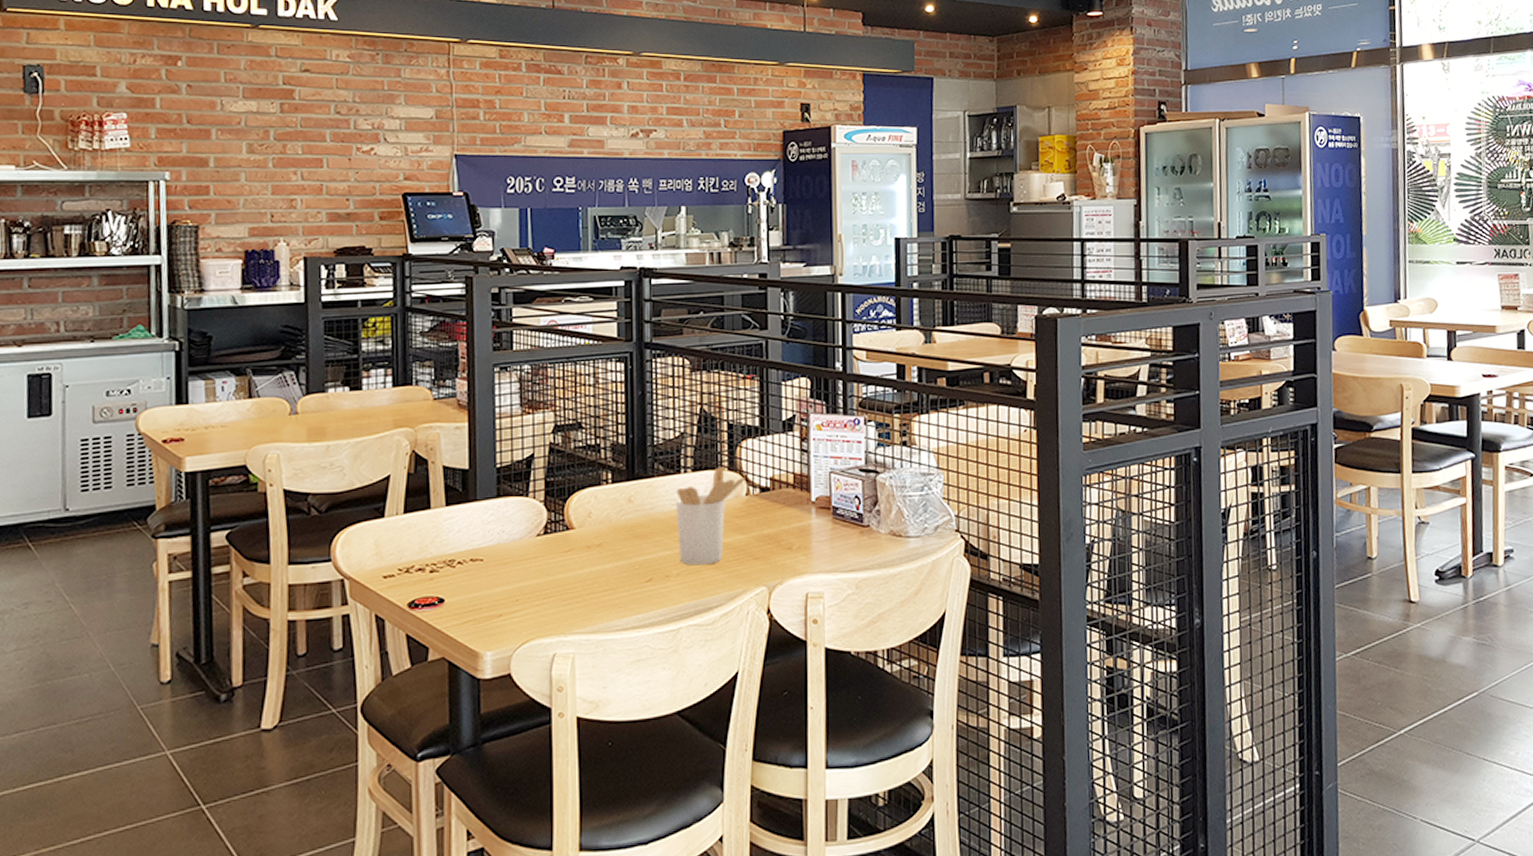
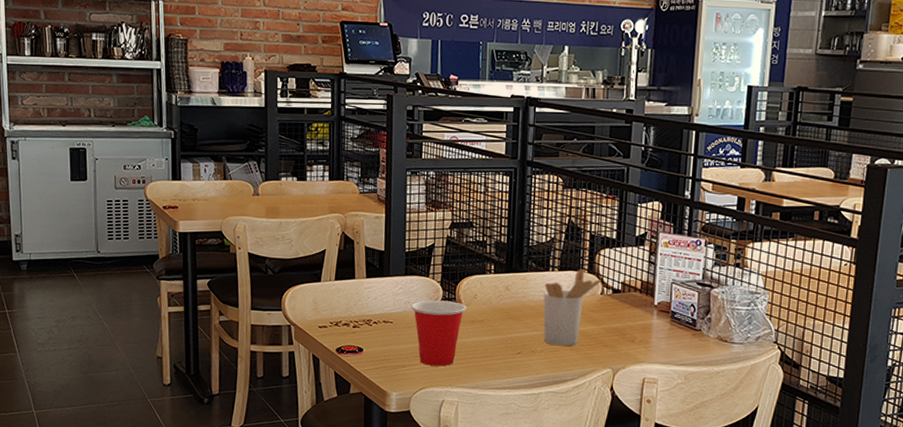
cup: none [507,524,579,611] -> present [411,300,467,367]

